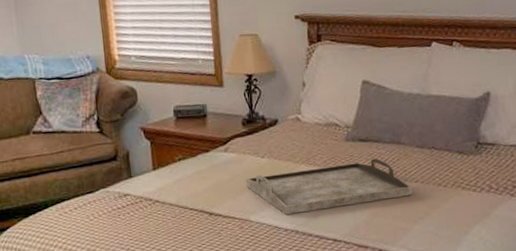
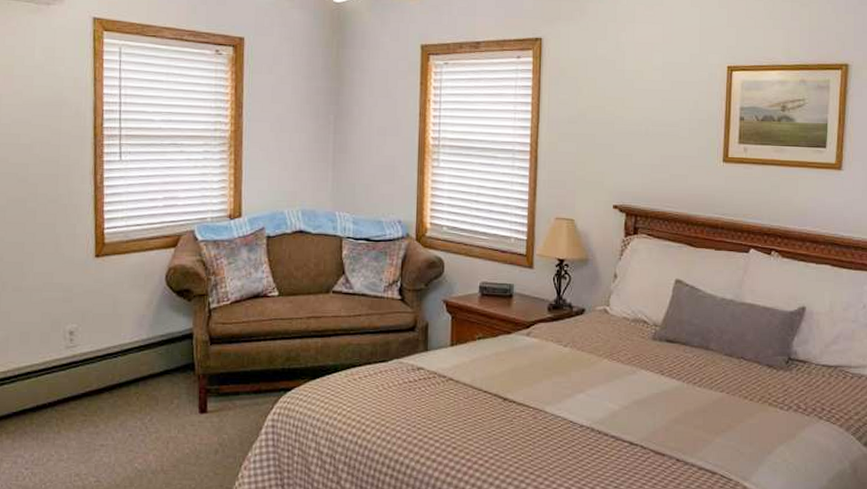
serving tray: present [246,158,412,215] -> none [545,362,716,410]

